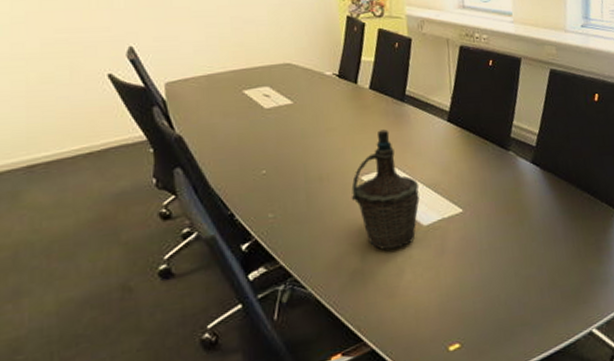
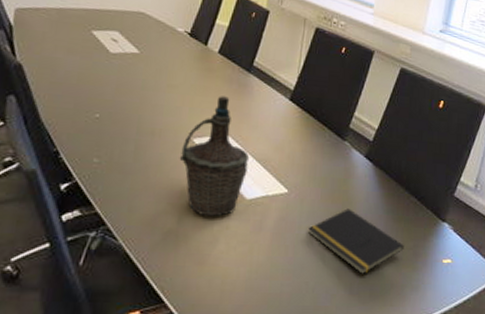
notepad: none [489,216,587,278] -> present [308,208,404,274]

